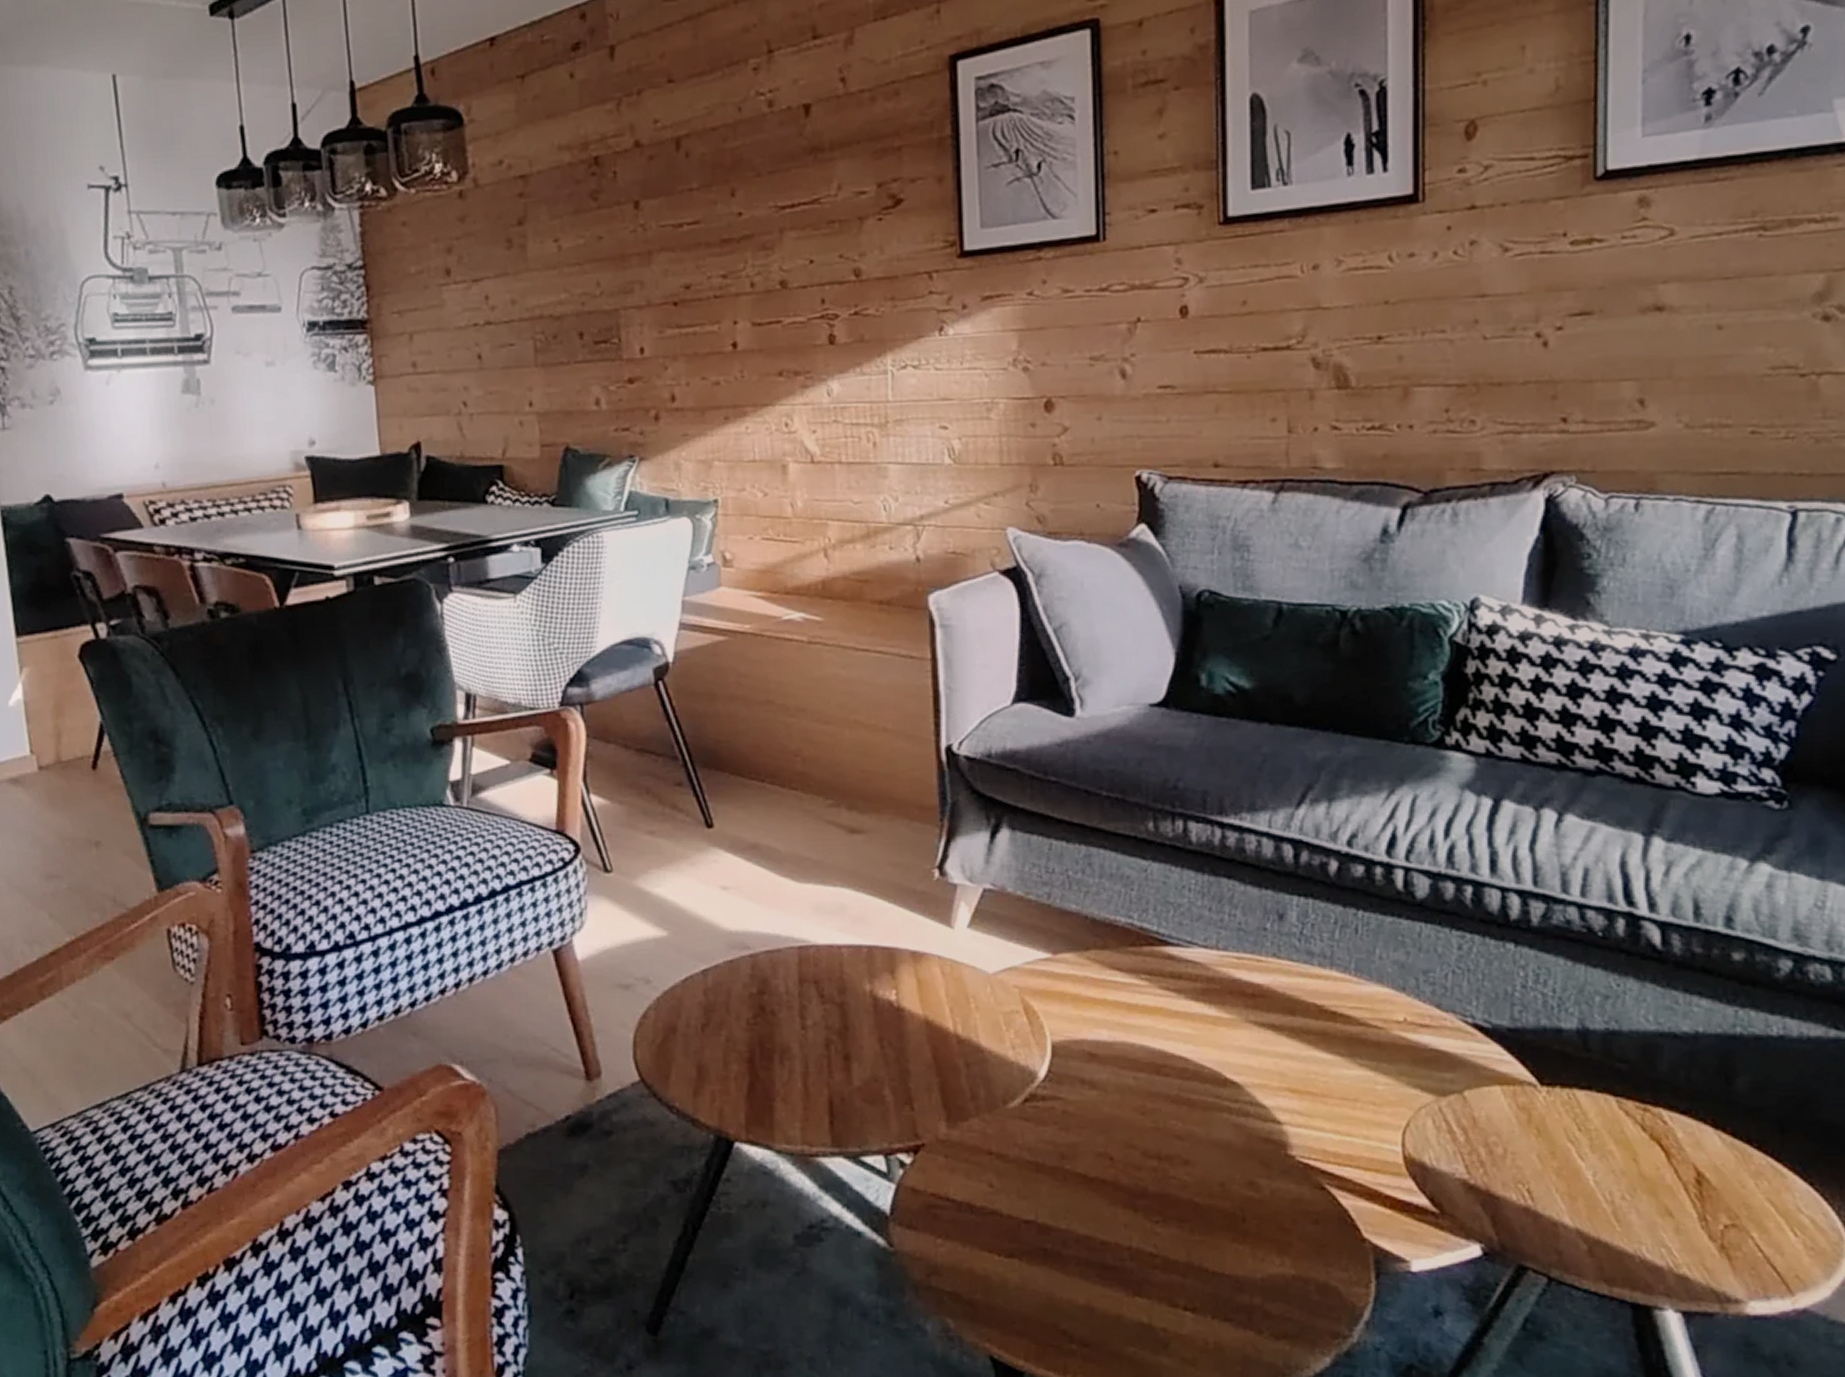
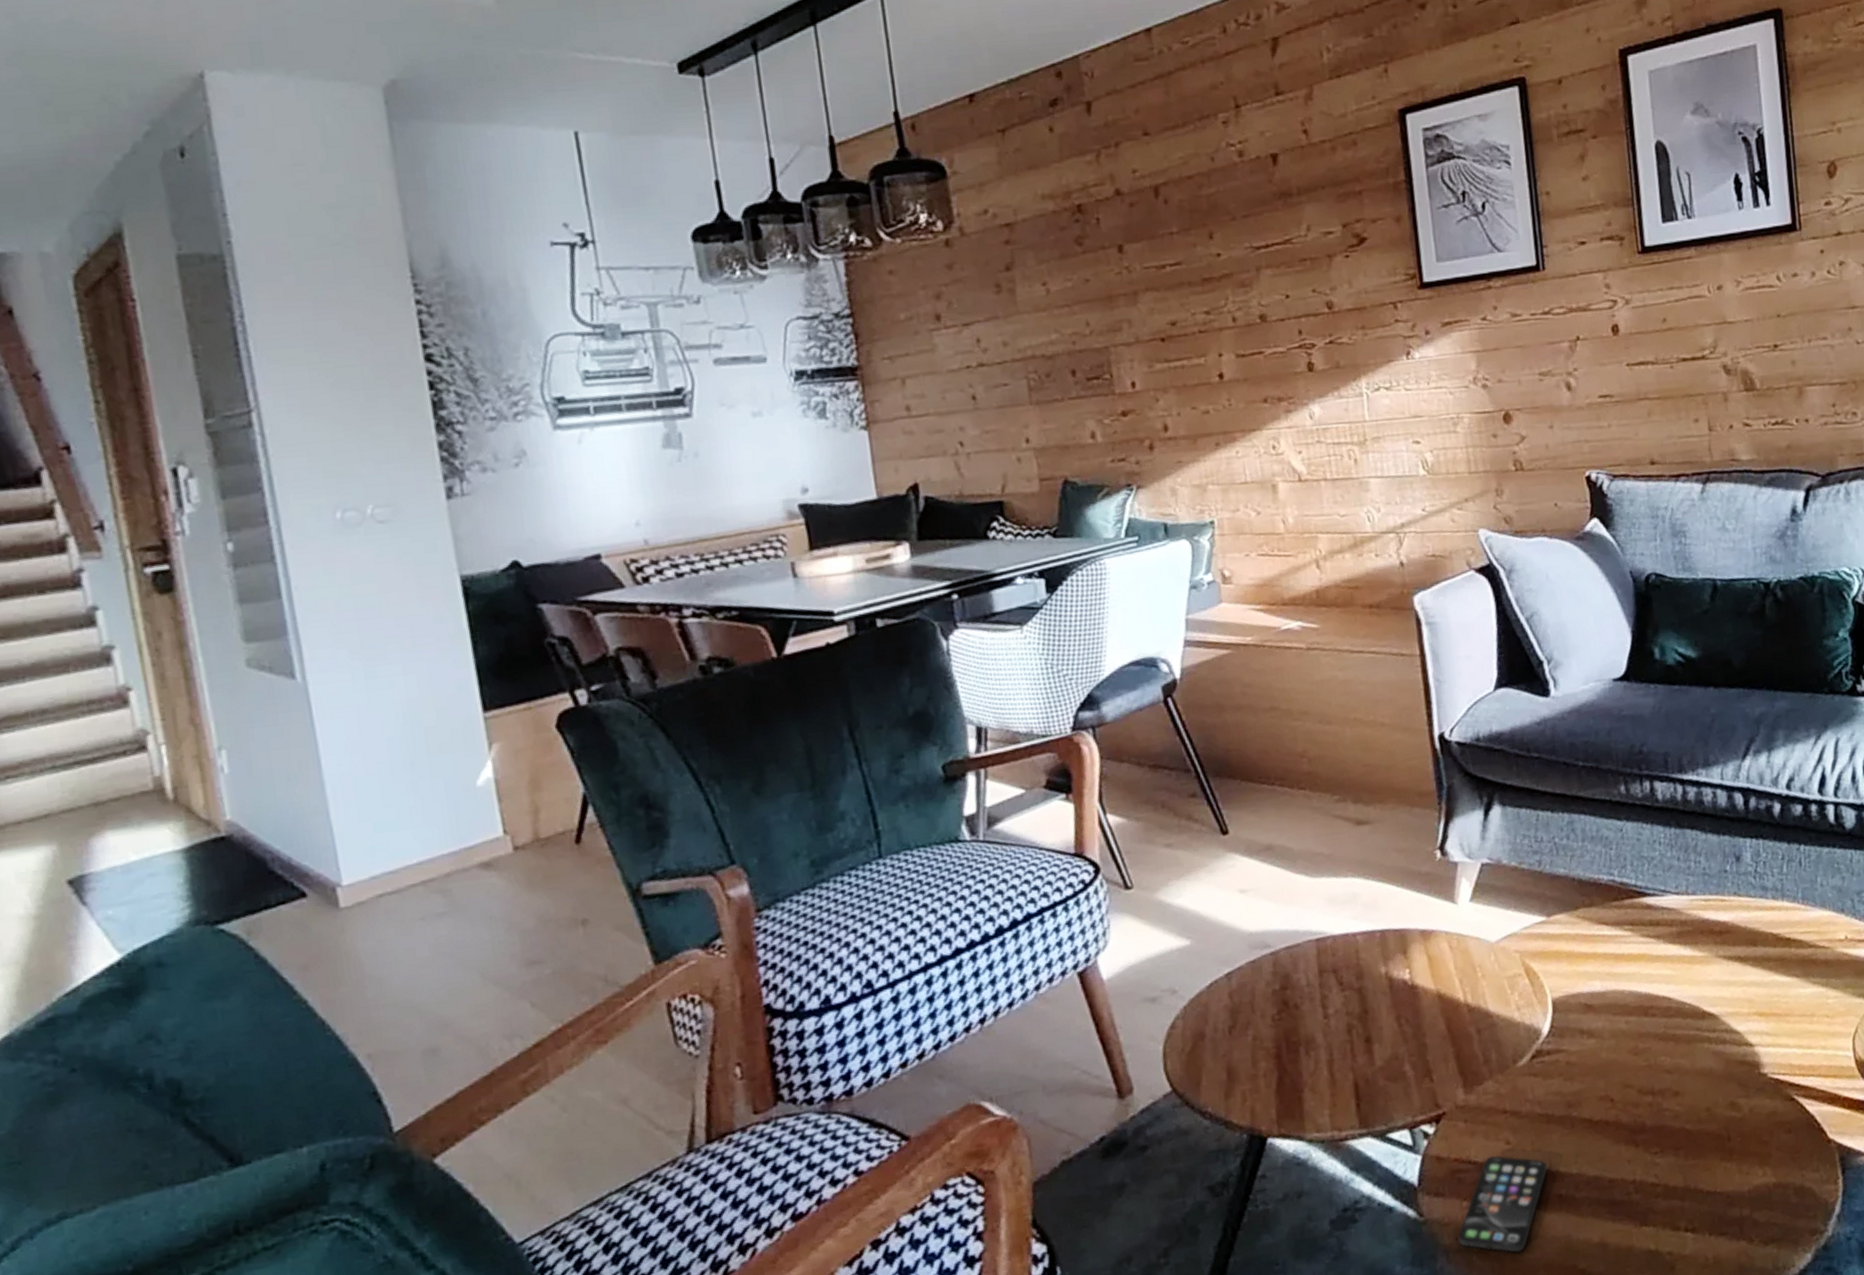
smartphone: none [929,1196,1032,1300] -> present [1458,1155,1547,1253]

